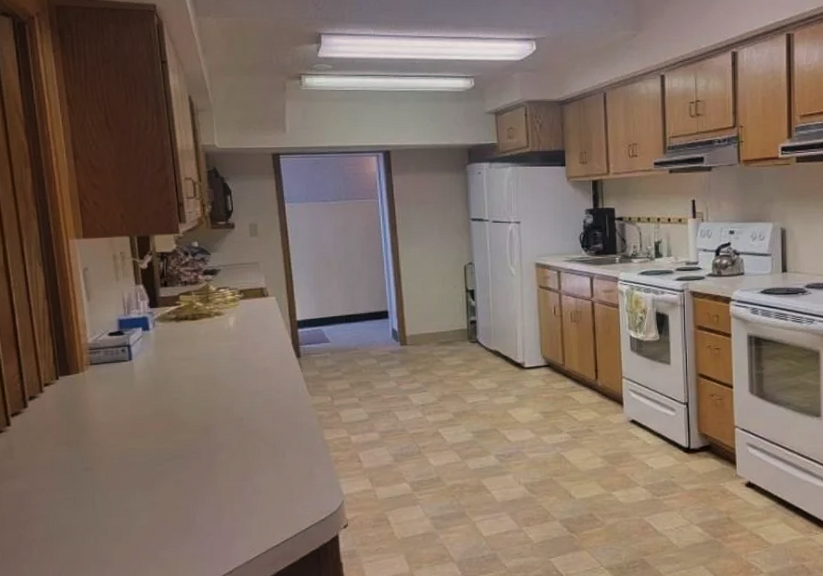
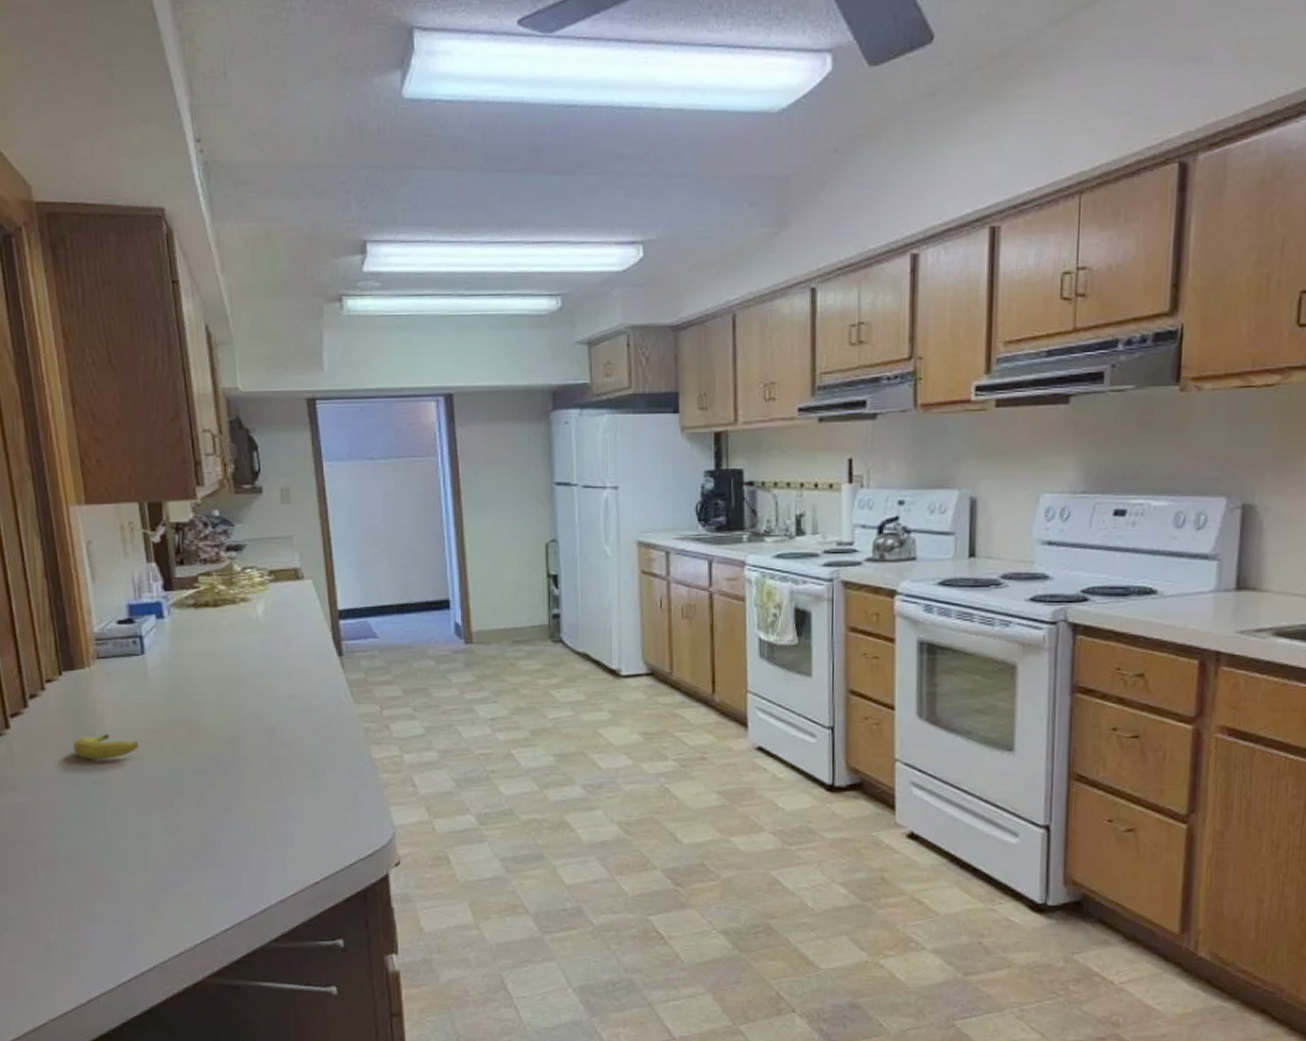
fruit: none [67,427,125,450] -> present [73,734,138,760]

